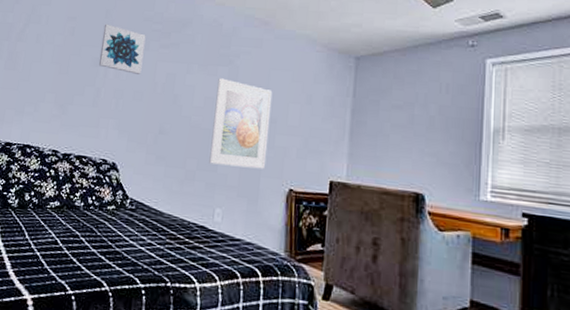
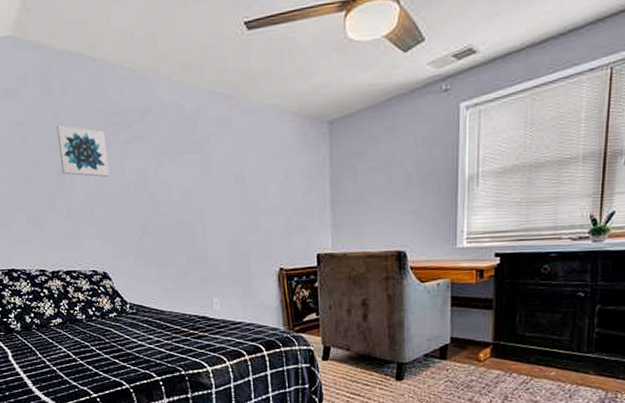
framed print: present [209,78,273,169] -> none [191,167,253,257]

